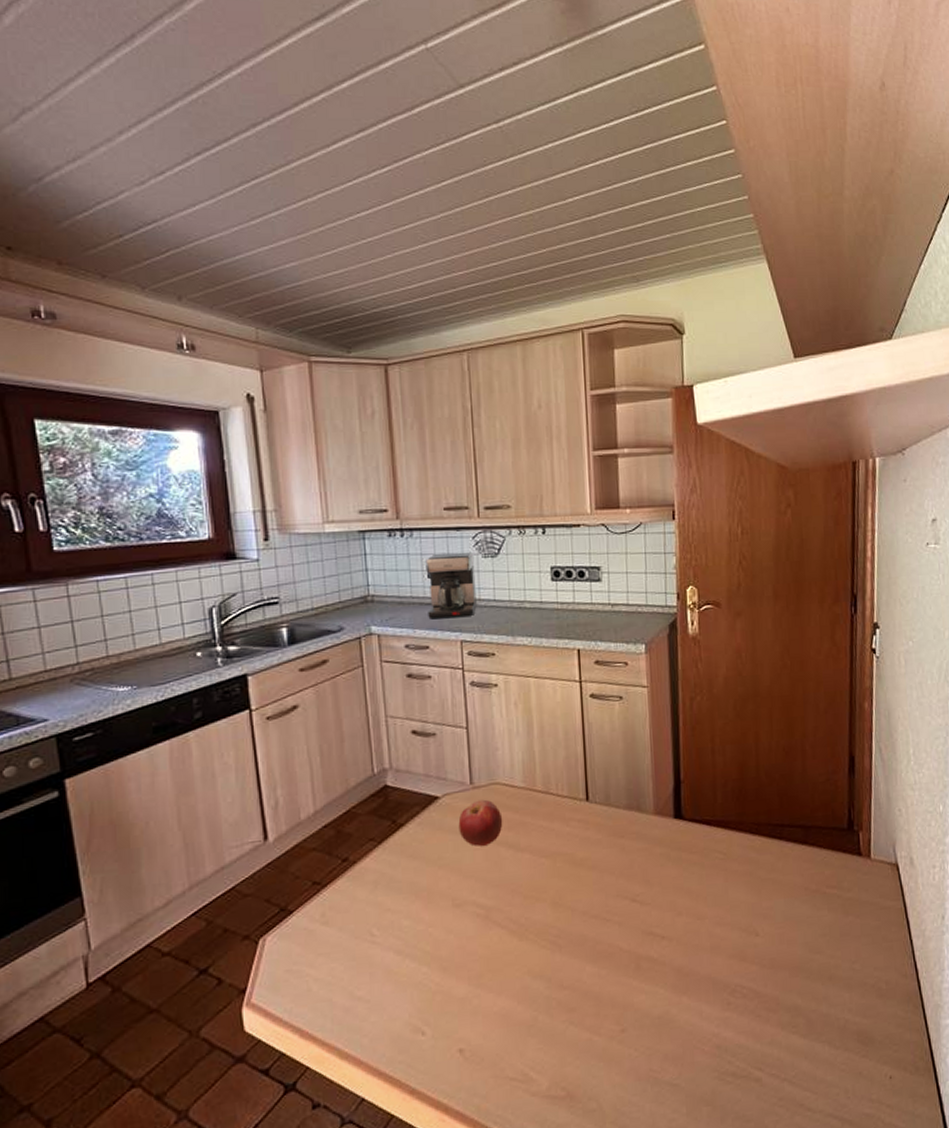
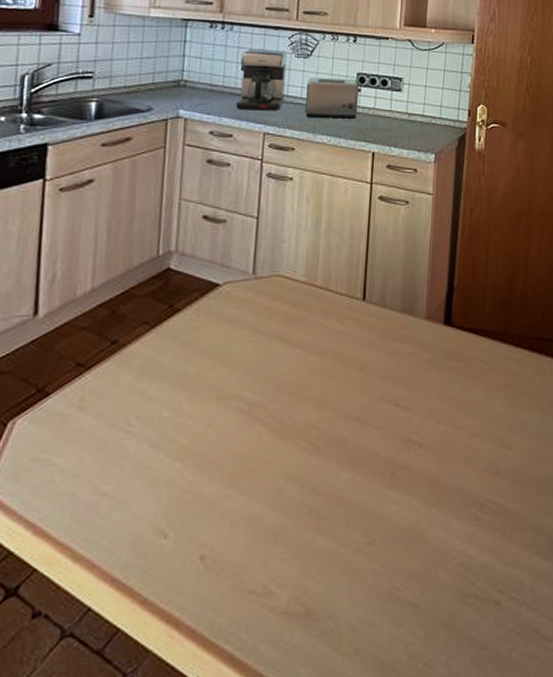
fruit: present [458,799,503,846] -> none [234,290,280,338]
toaster: none [499,573,557,621] -> present [305,77,361,119]

